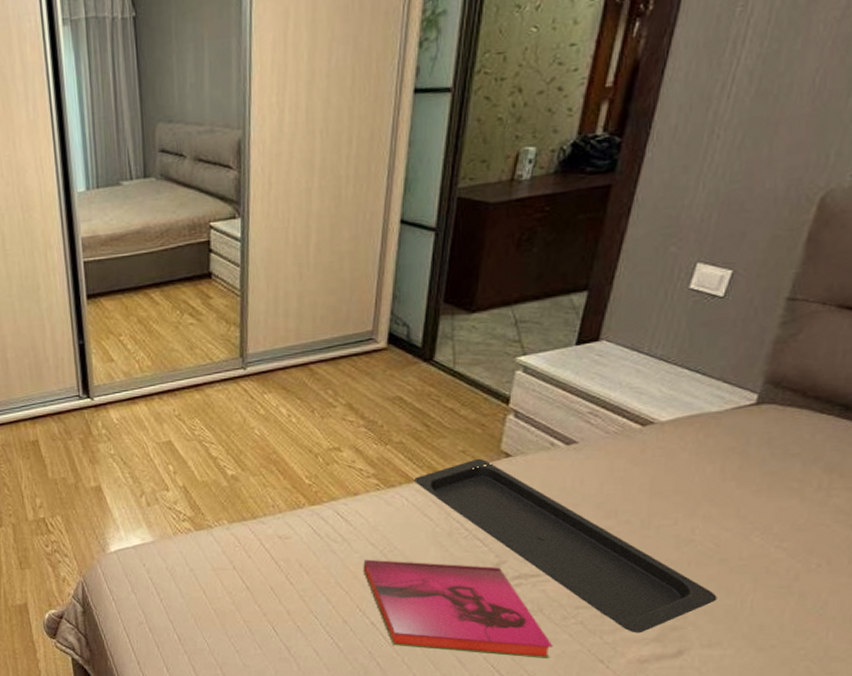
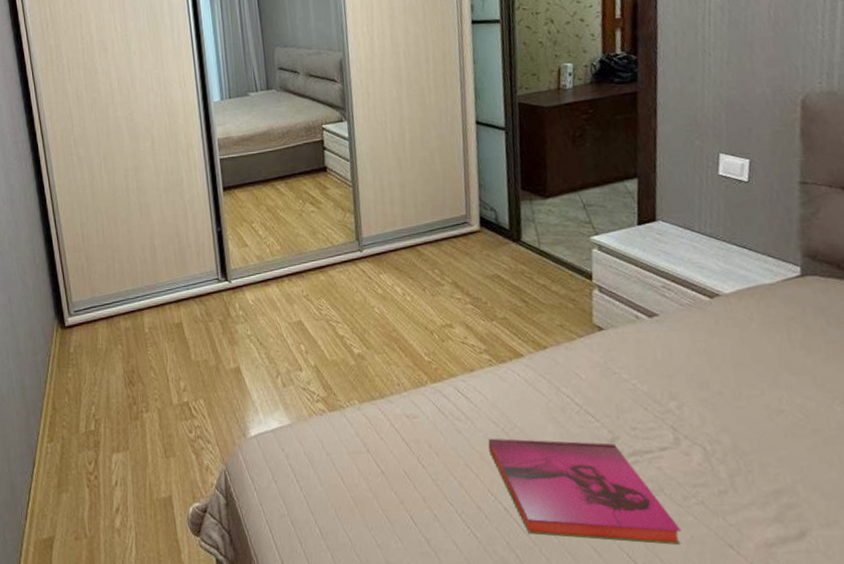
serving tray: present [415,458,717,633] -> none [522,332,821,513]

